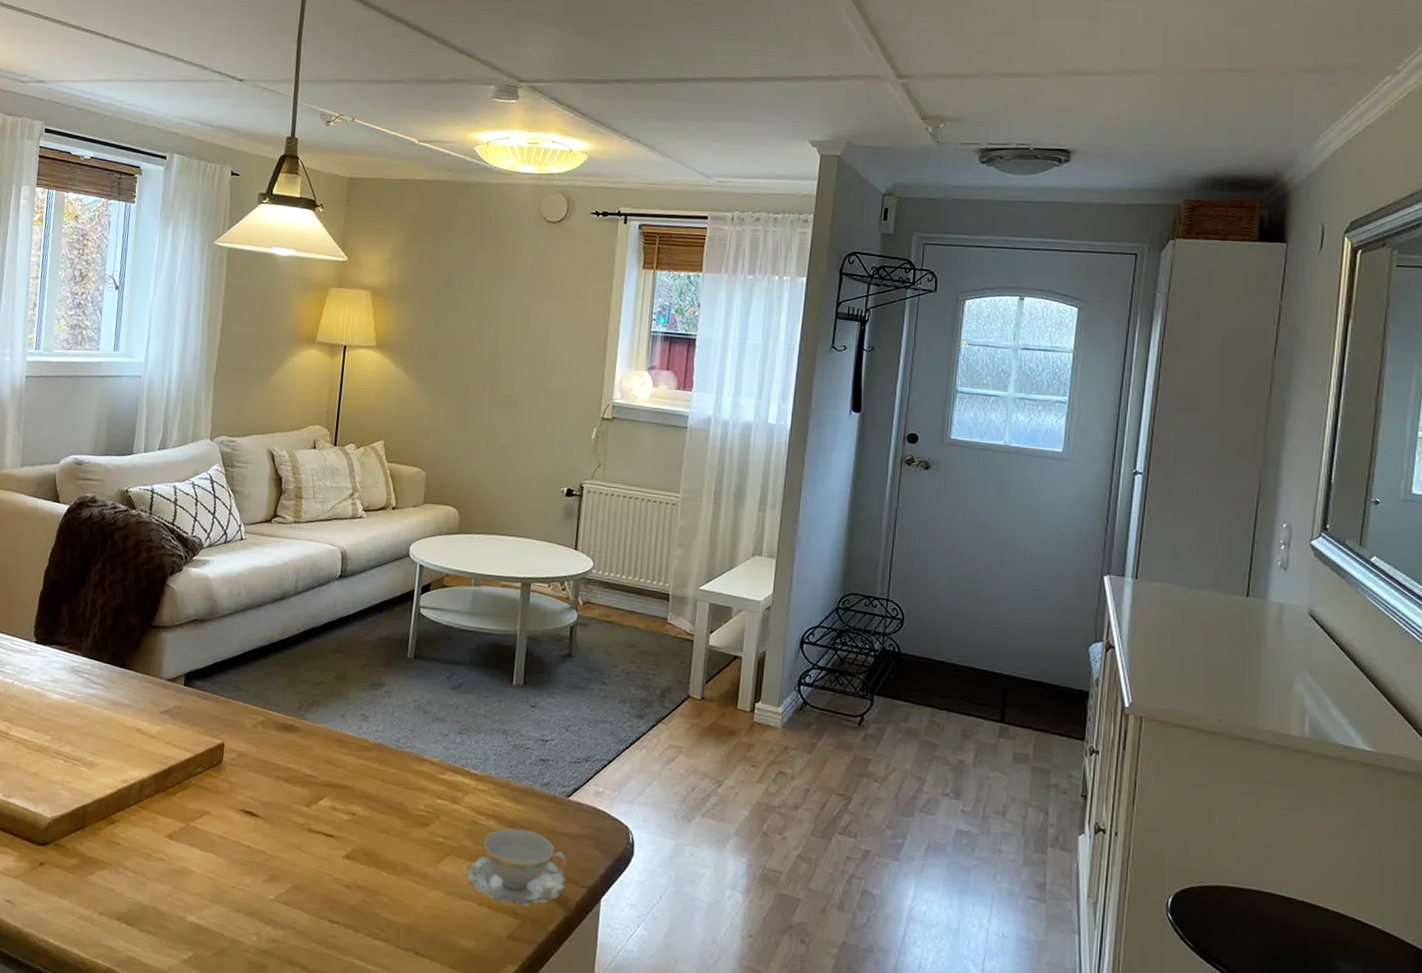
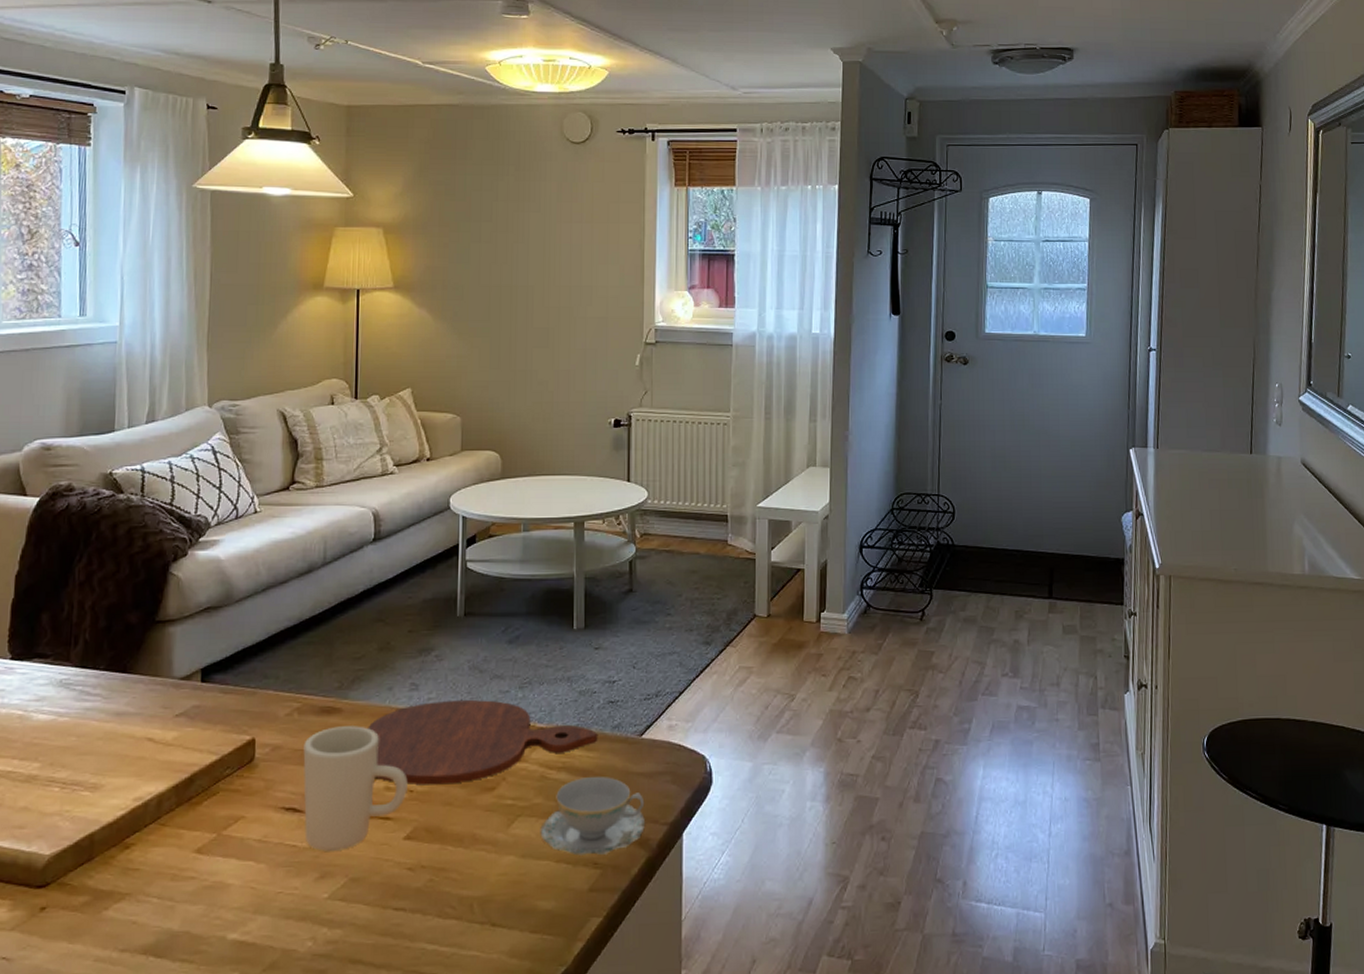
mug: none [258,743,352,858] -> present [303,726,408,852]
cutting board: none [320,734,528,814] -> present [368,699,598,785]

